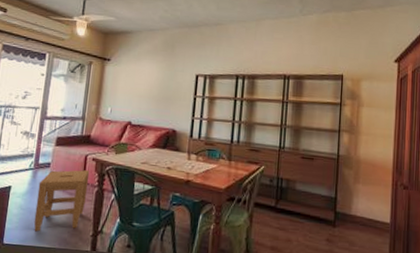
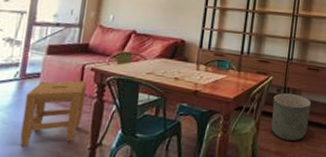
planter: none [265,184,307,236] -> present [271,93,311,141]

